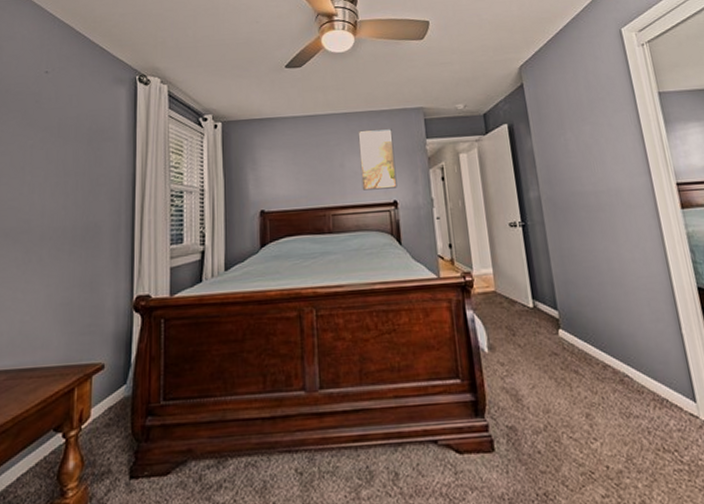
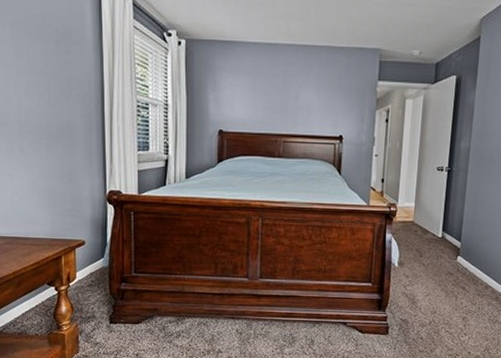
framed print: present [358,128,398,191] -> none [313,64,348,124]

